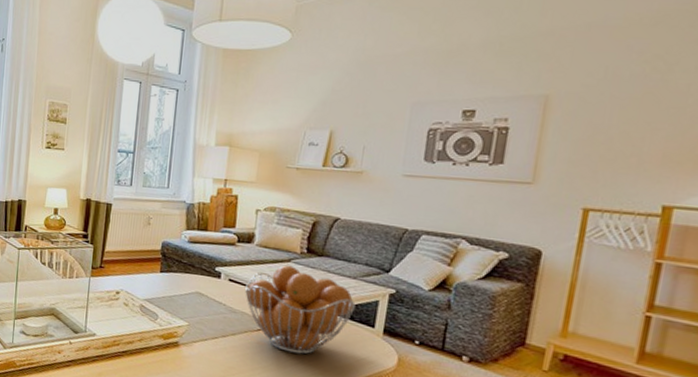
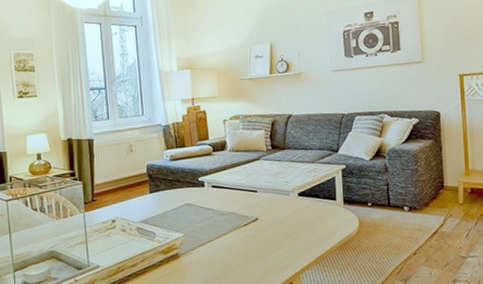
fruit basket: present [245,265,355,355] -> none [227,163,318,238]

